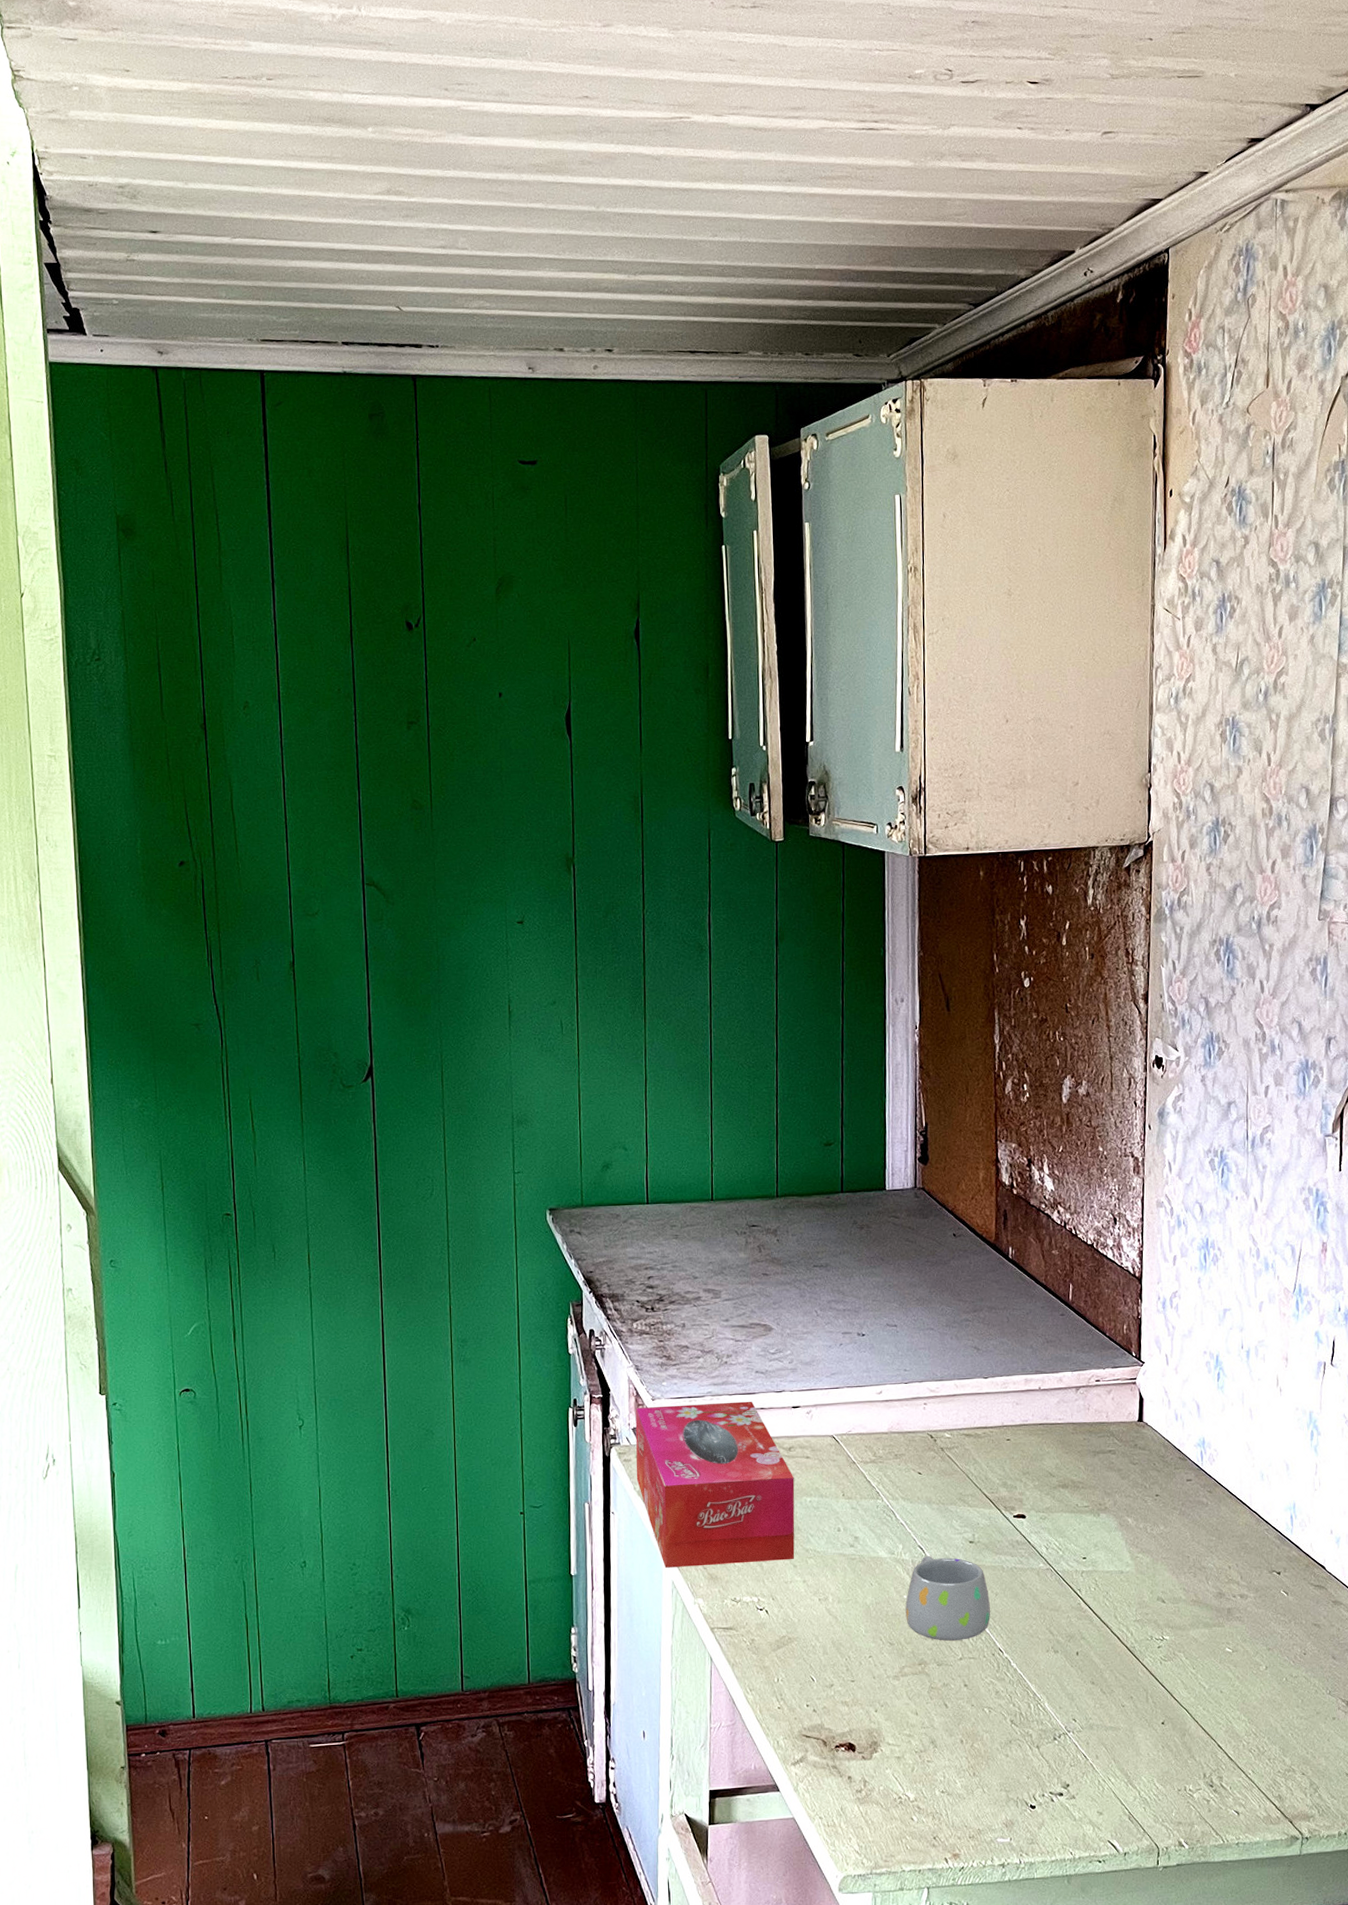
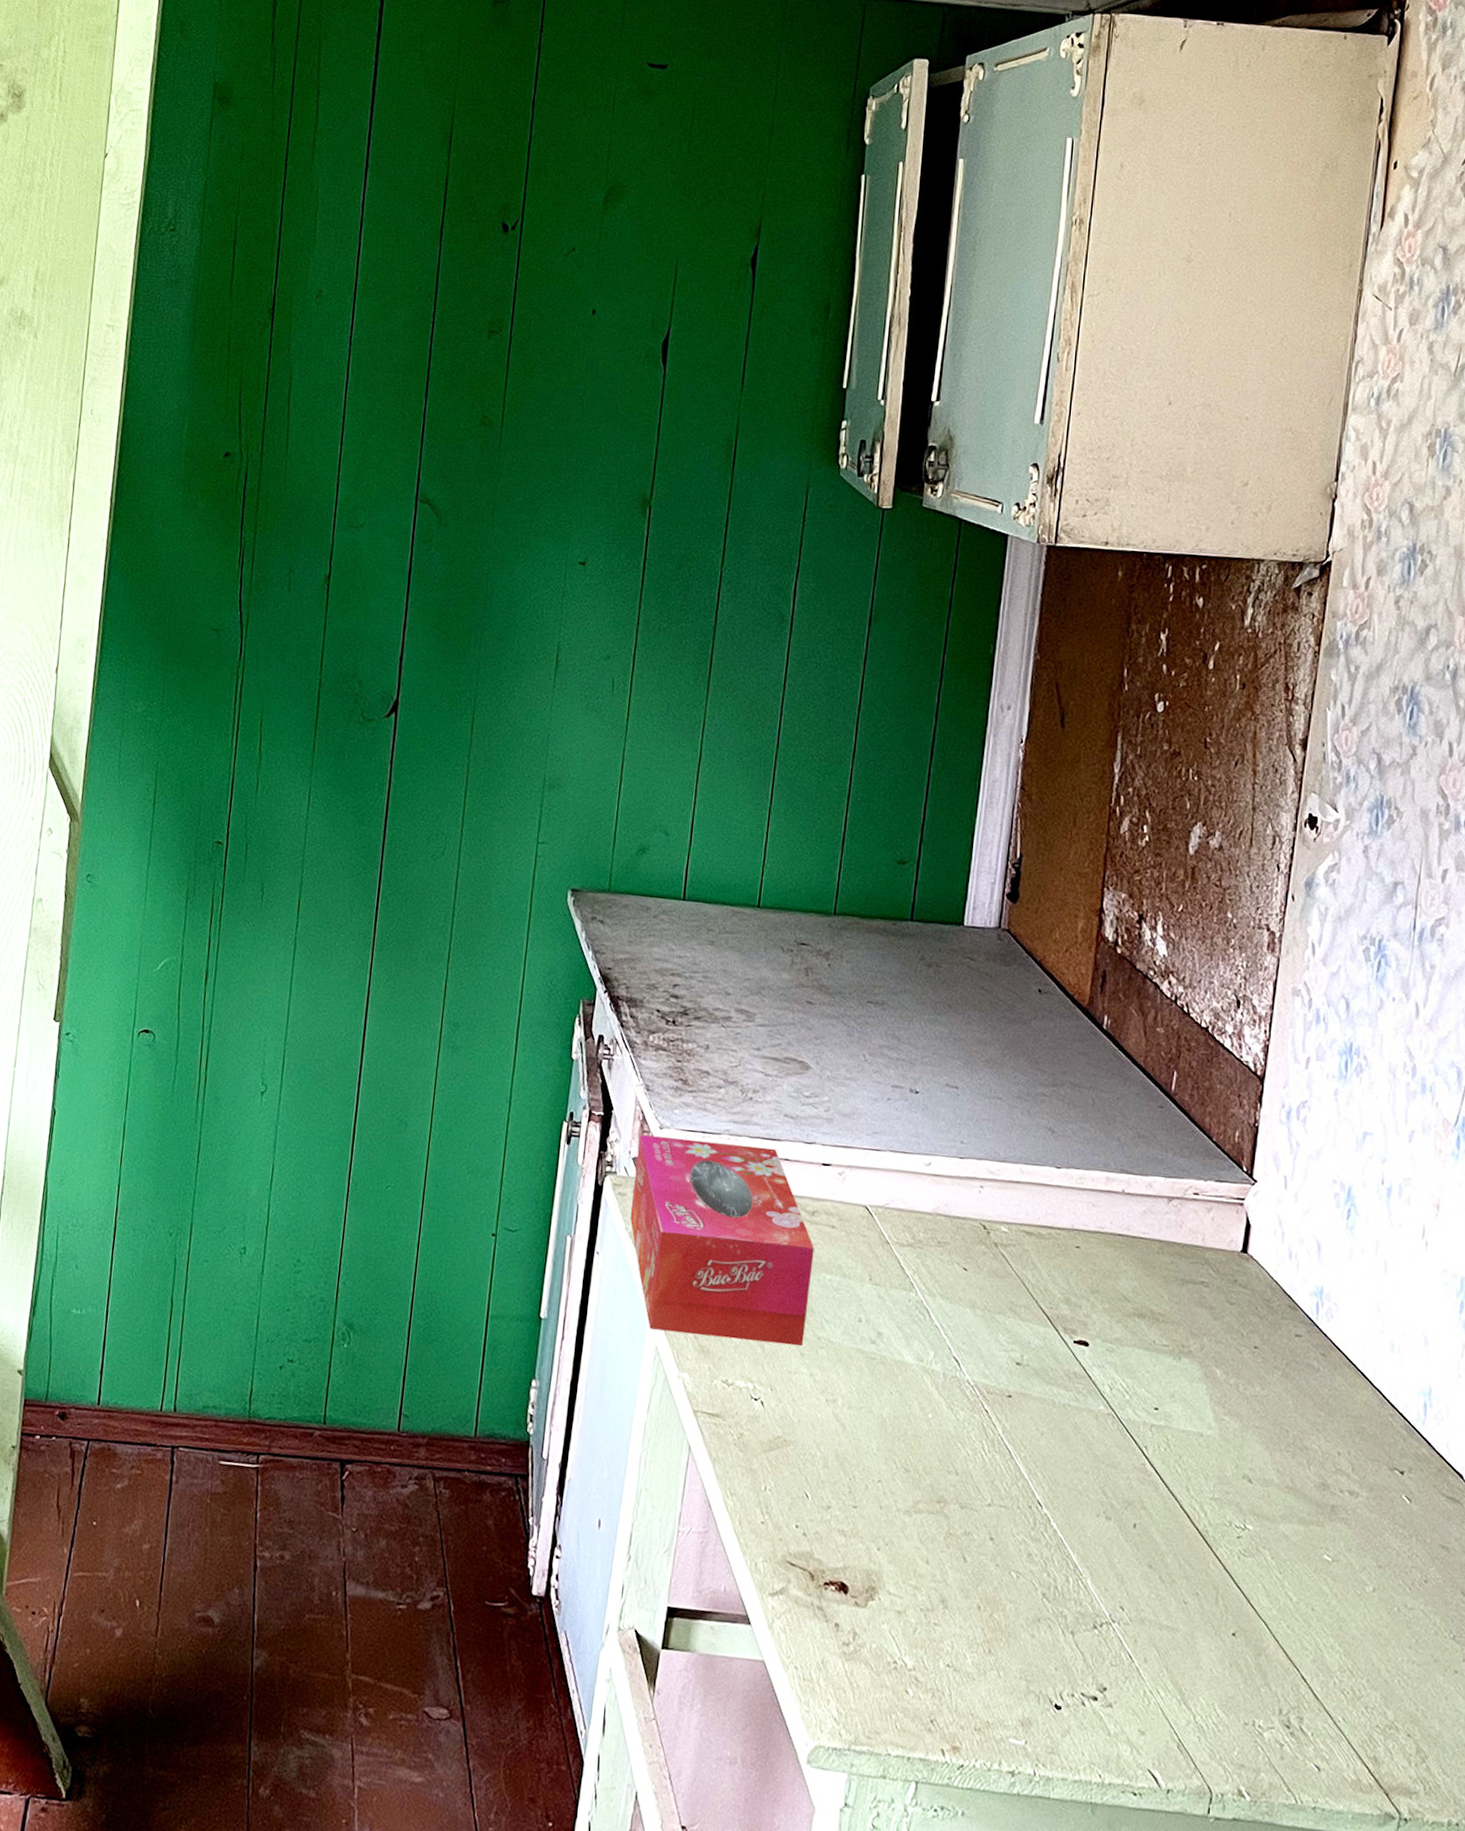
mug: present [905,1555,990,1641] -> none [928,1370,1033,1483]

